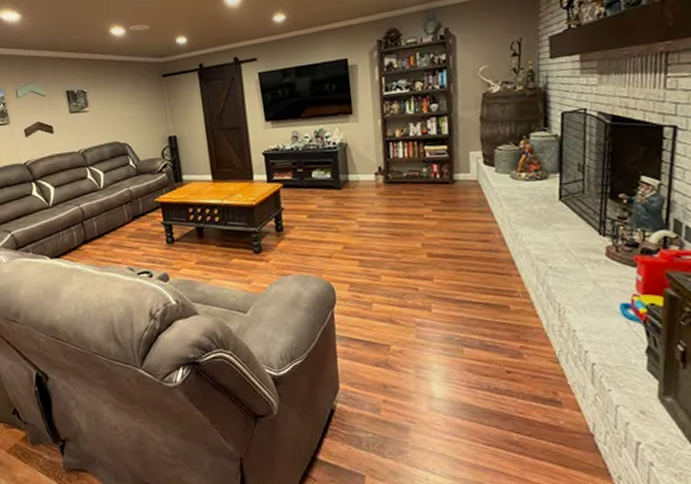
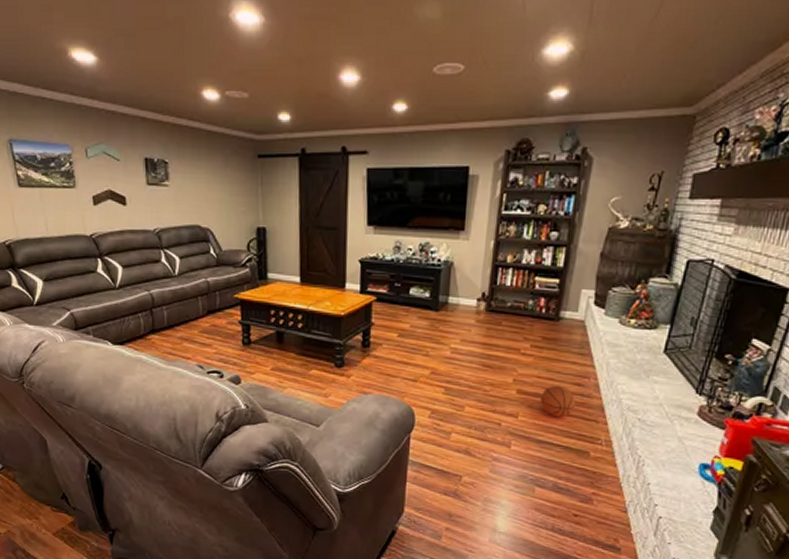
basketball: none [451,244,487,276] -> present [540,385,577,418]

